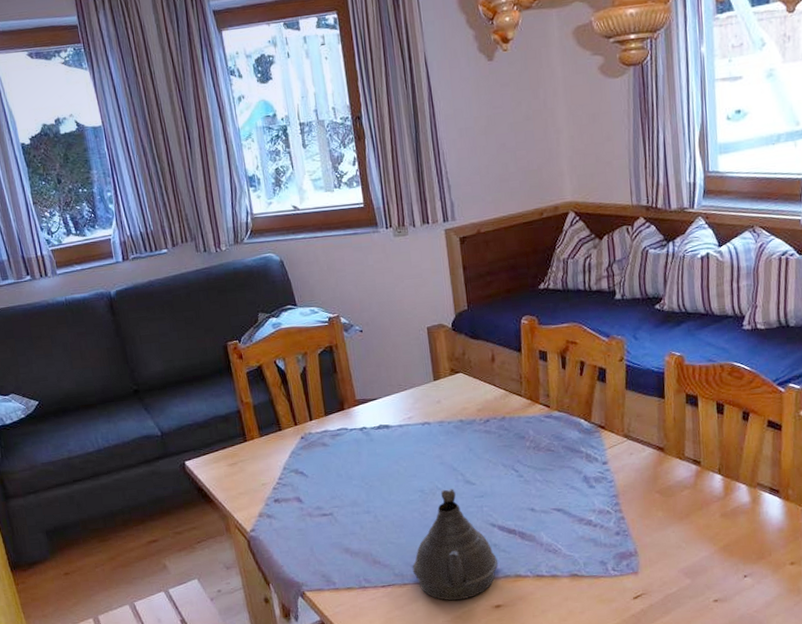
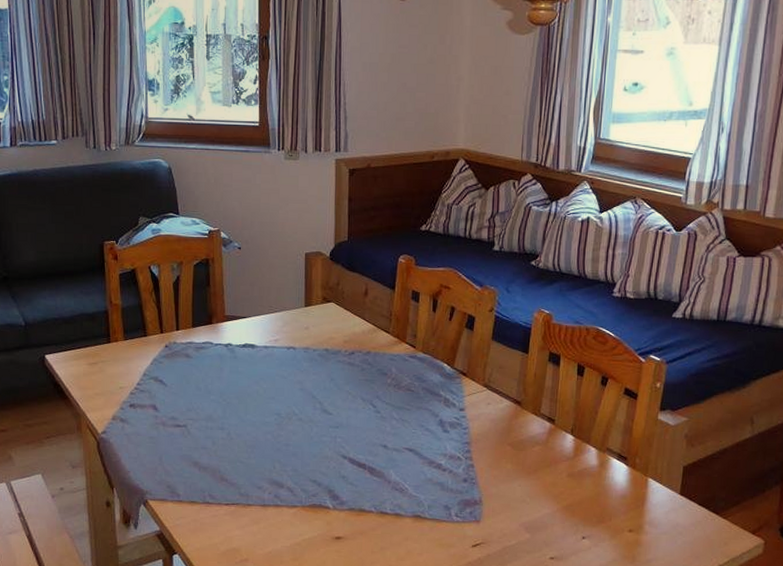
teapot: present [412,489,499,601] -> none [258,415,345,527]

